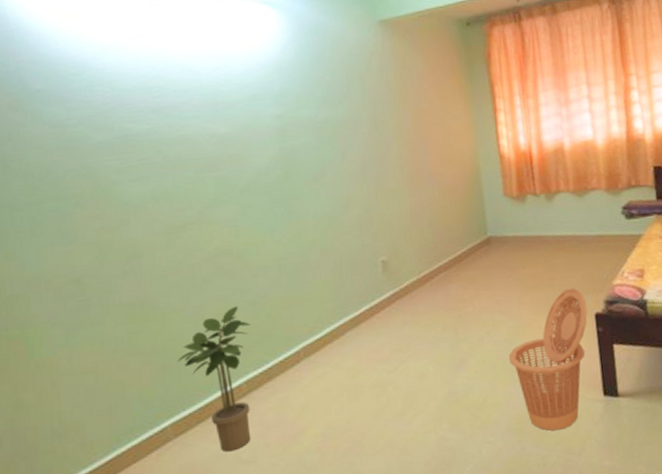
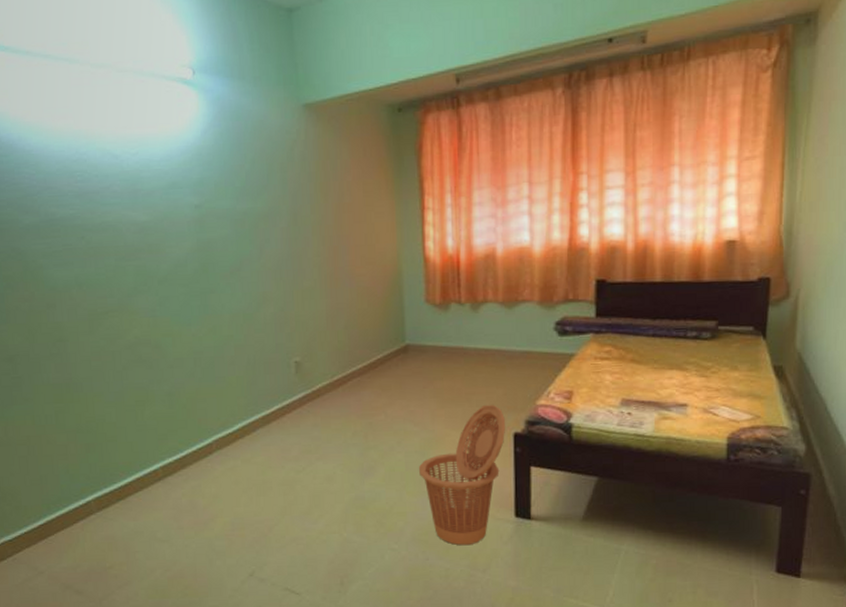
potted plant: present [177,306,251,452] -> none [100,395,166,530]

